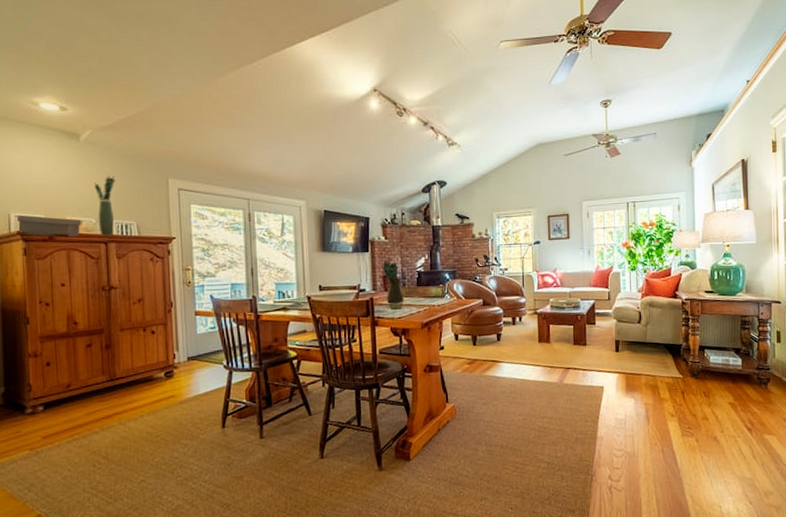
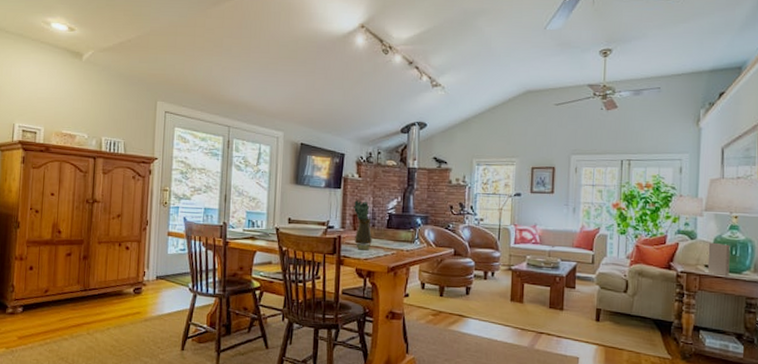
decorative box: present [17,215,82,238] -> none [20,126,75,151]
vase: present [95,176,115,239] -> none [90,95,109,154]
book: none [706,270,726,300] -> present [707,242,730,277]

